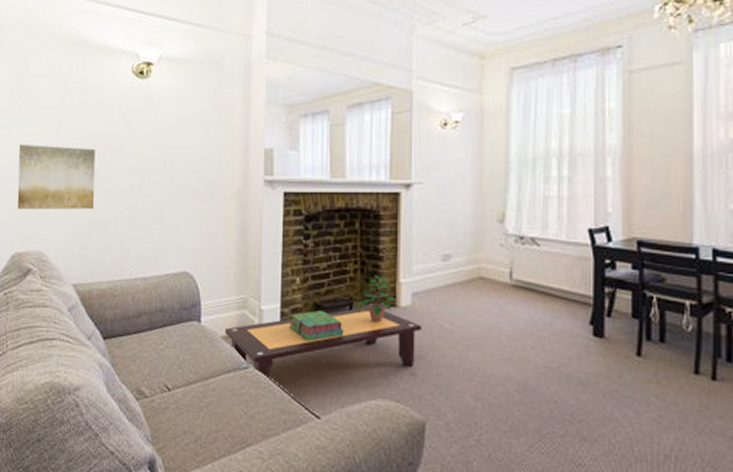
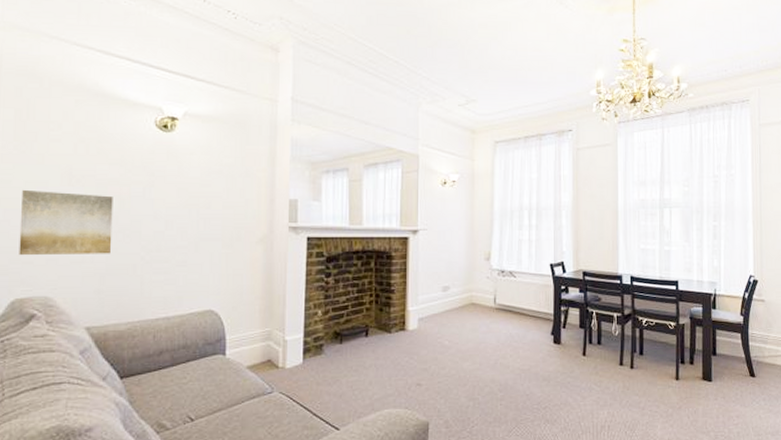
coffee table: present [224,308,422,377] -> none [249,333,426,399]
stack of books: present [290,311,344,342] -> none [312,338,361,365]
potted plant: present [353,275,399,323] -> none [369,305,408,345]

